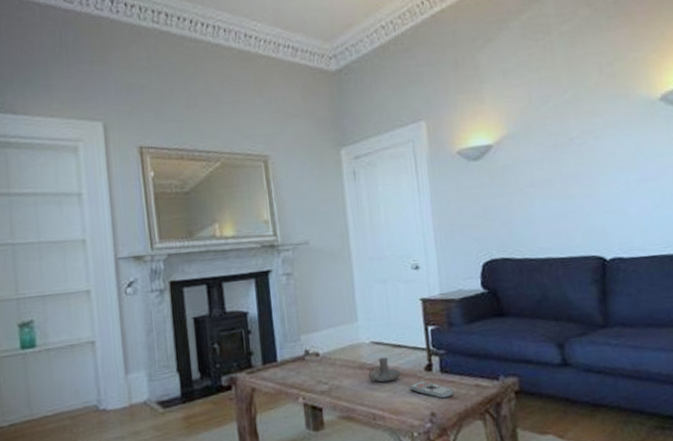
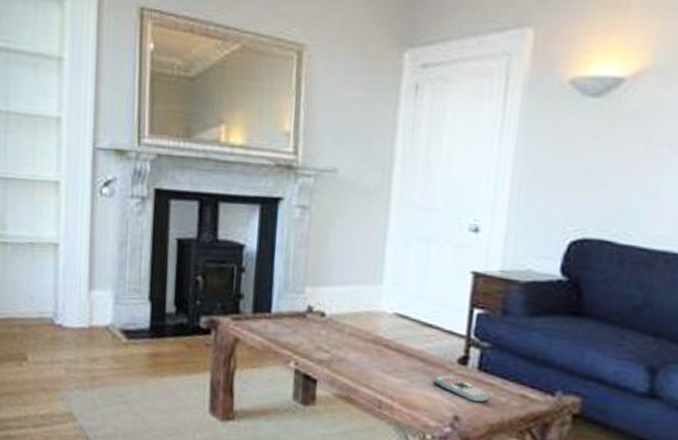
candle holder: present [368,357,401,383] -> none [382,334,426,367]

